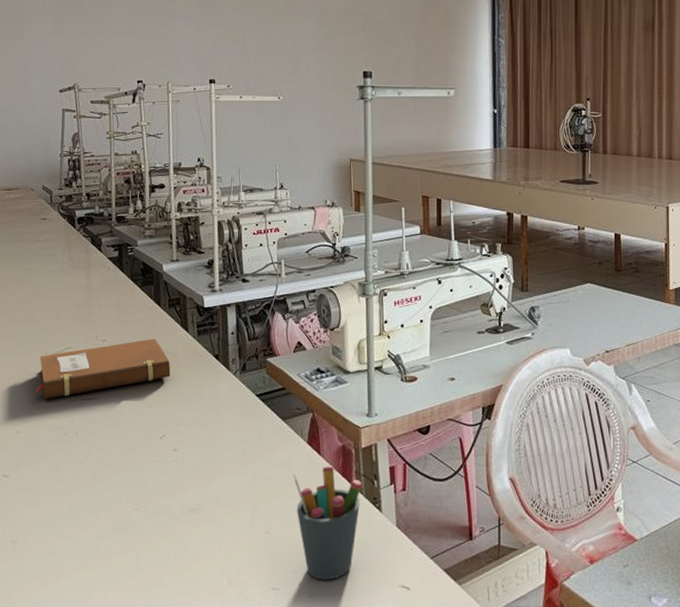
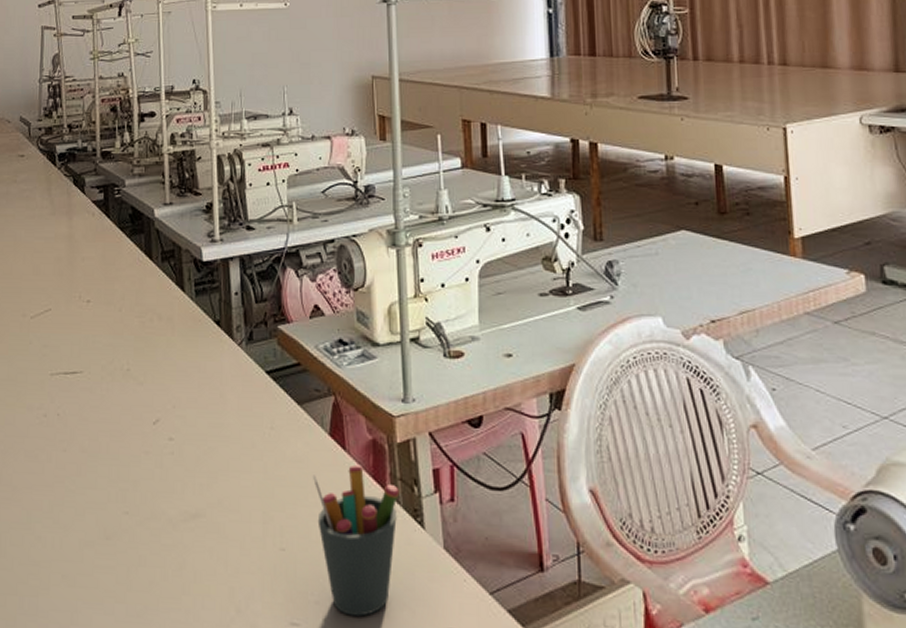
notebook: present [36,338,171,399] -> none [13,299,165,372]

